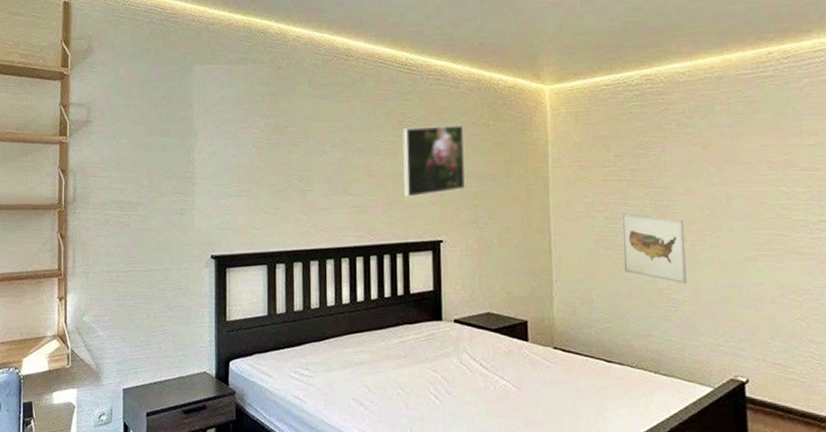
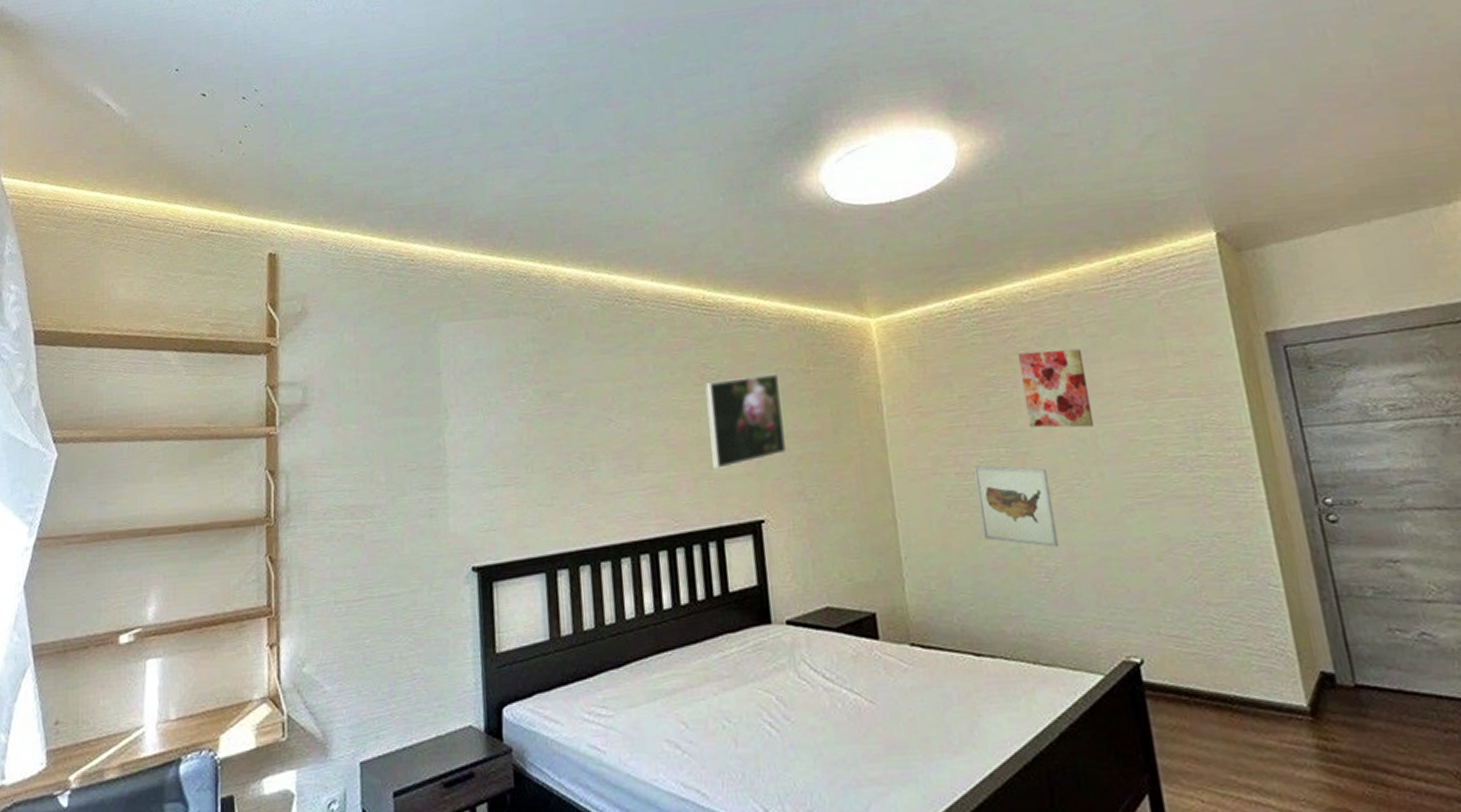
wall art: none [670,123,730,189] -> present [1018,349,1095,428]

